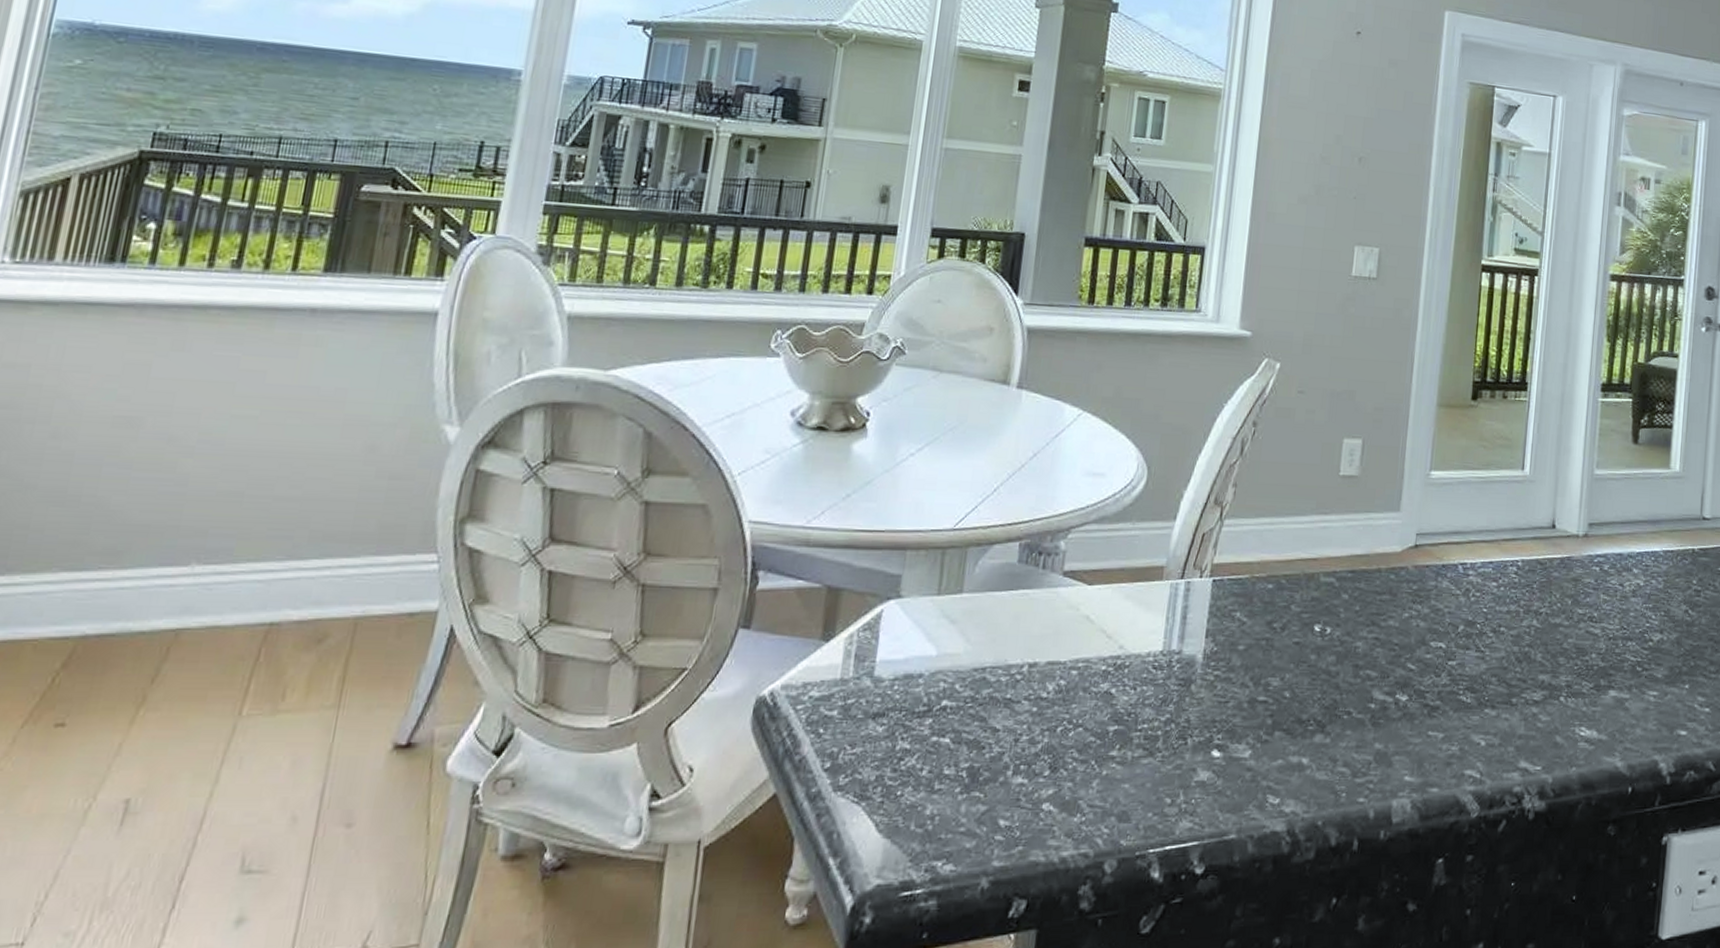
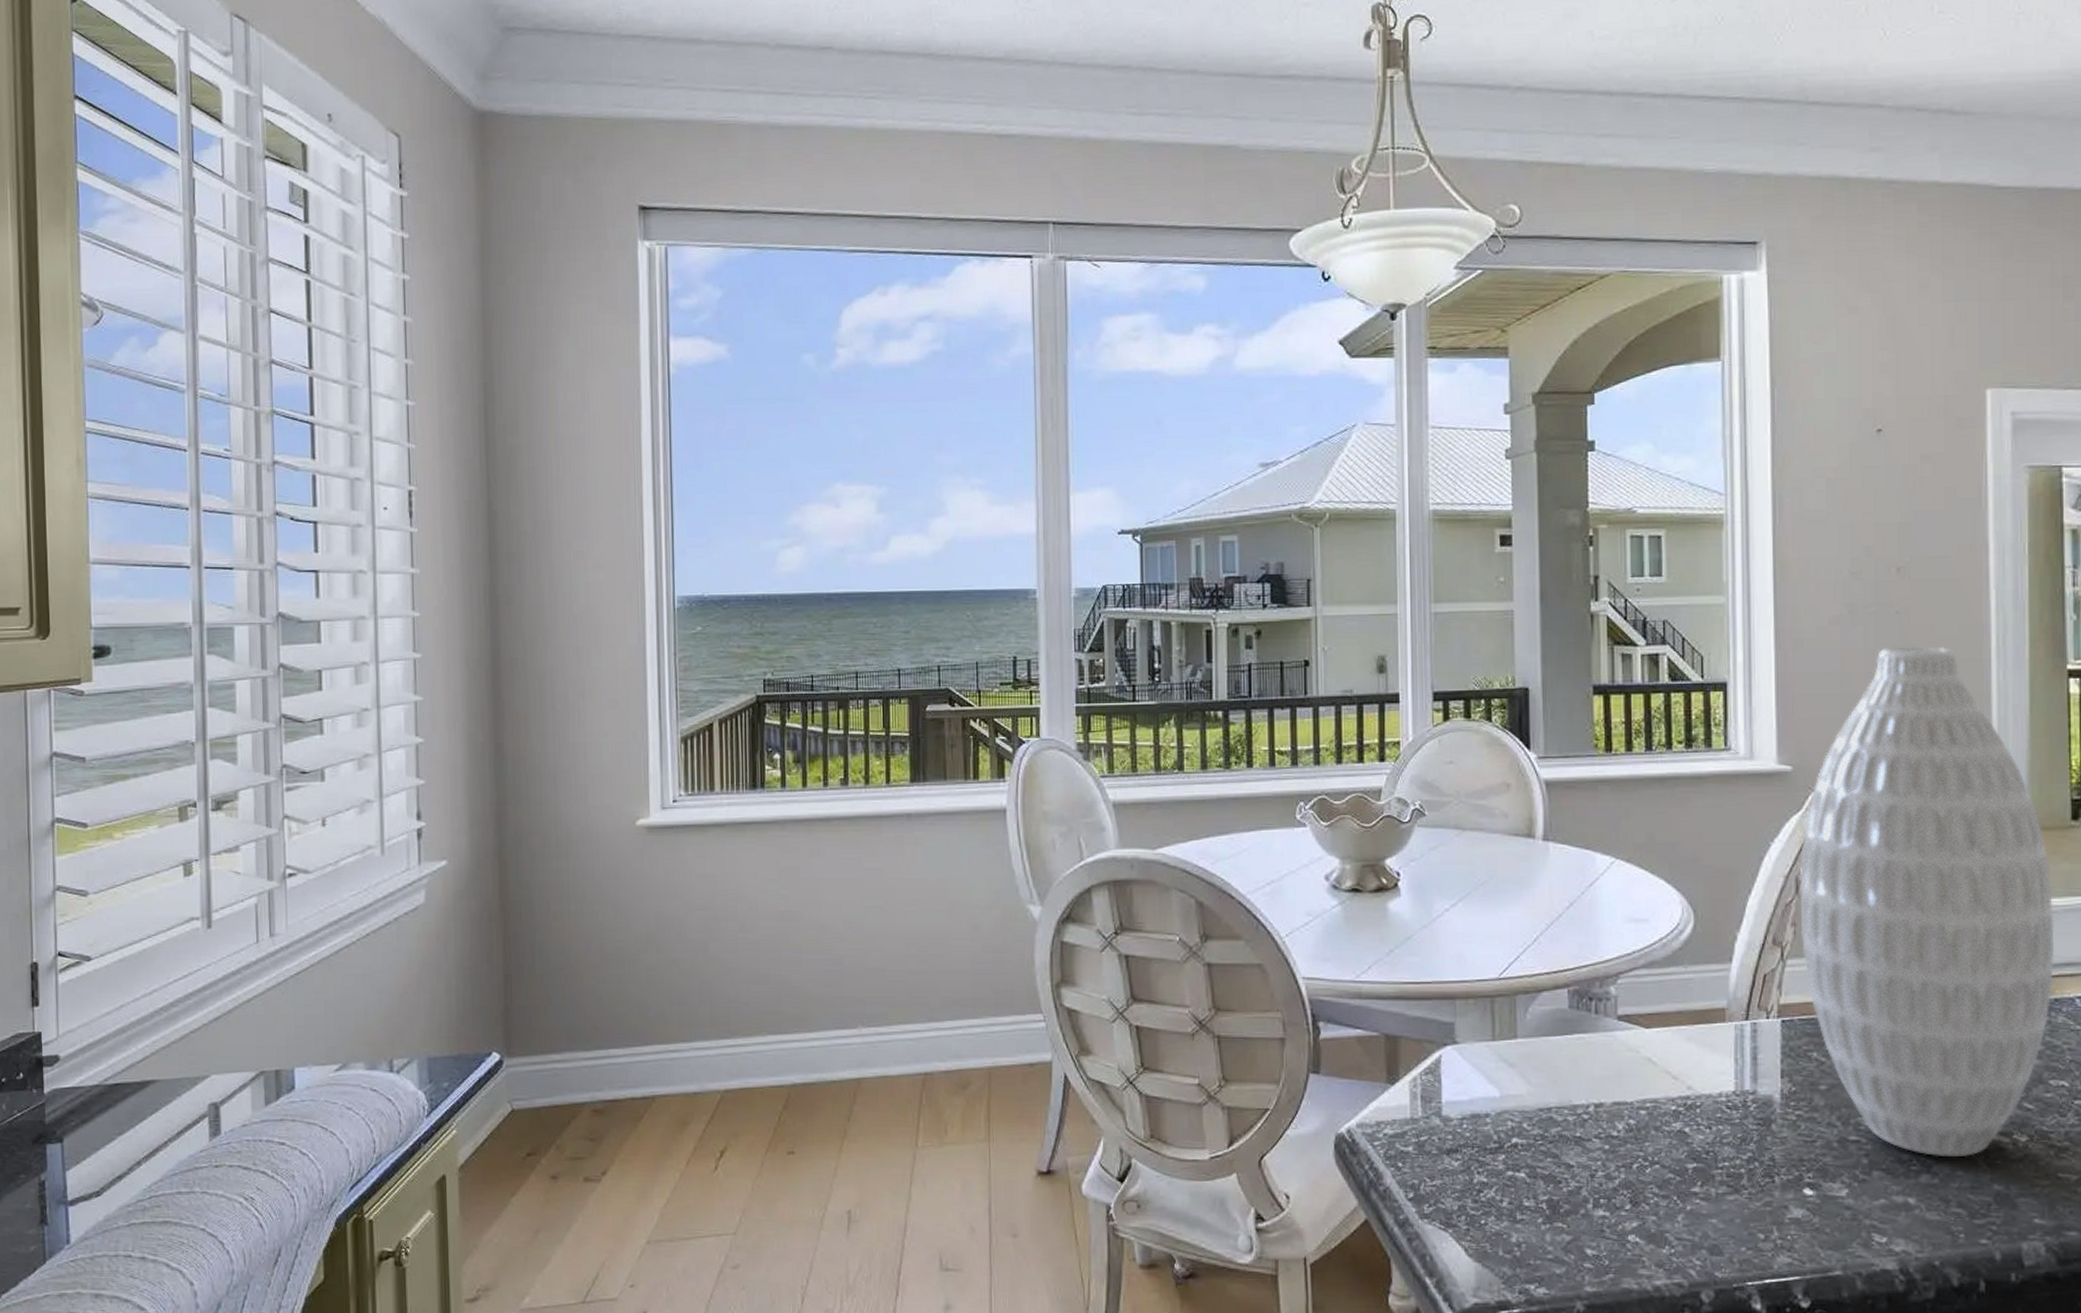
vase: none [1239,228,1451,716] -> present [1799,646,2055,1157]

